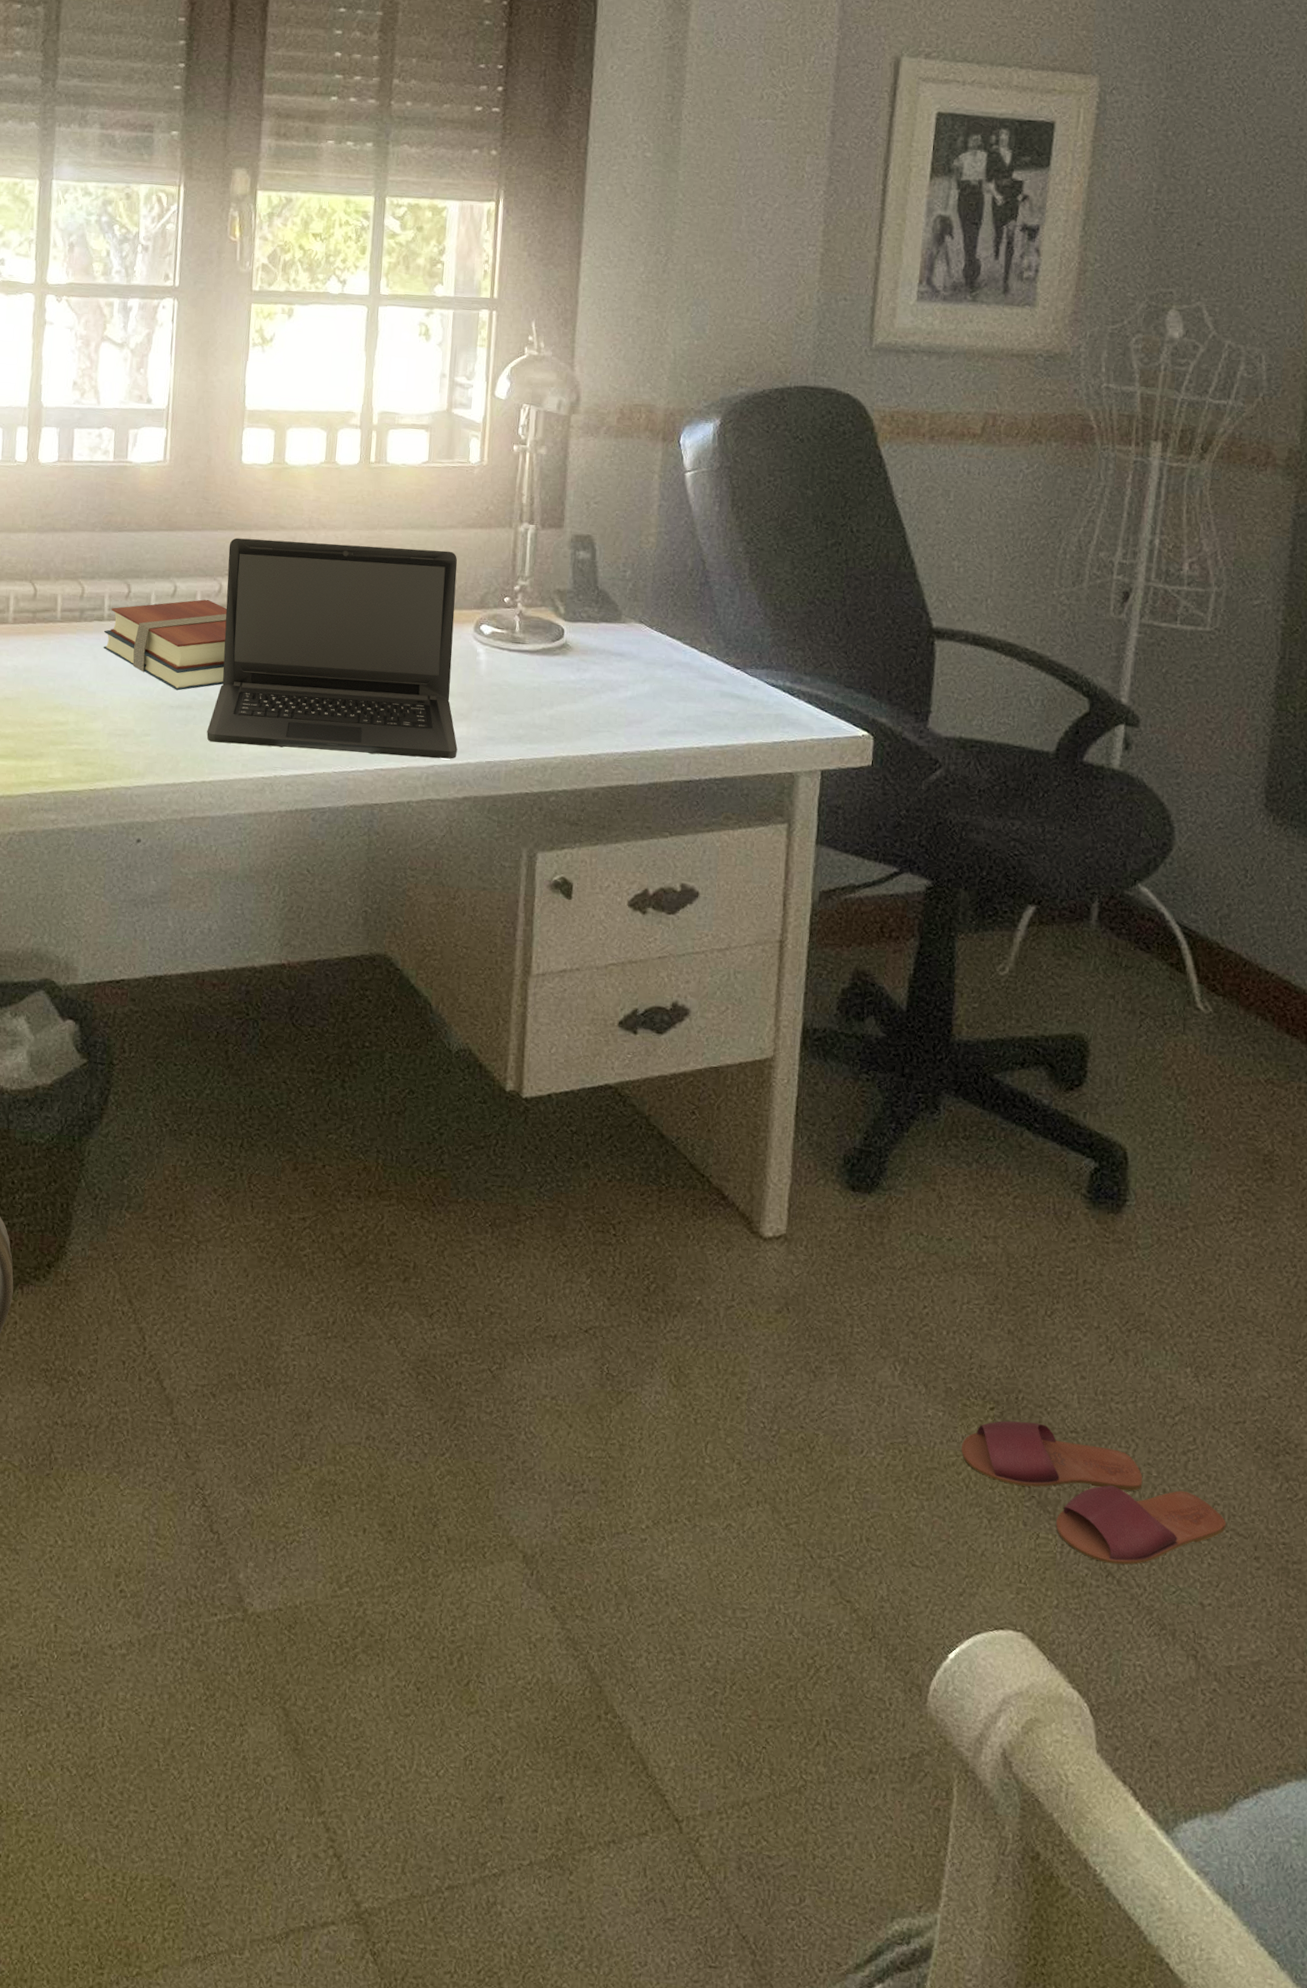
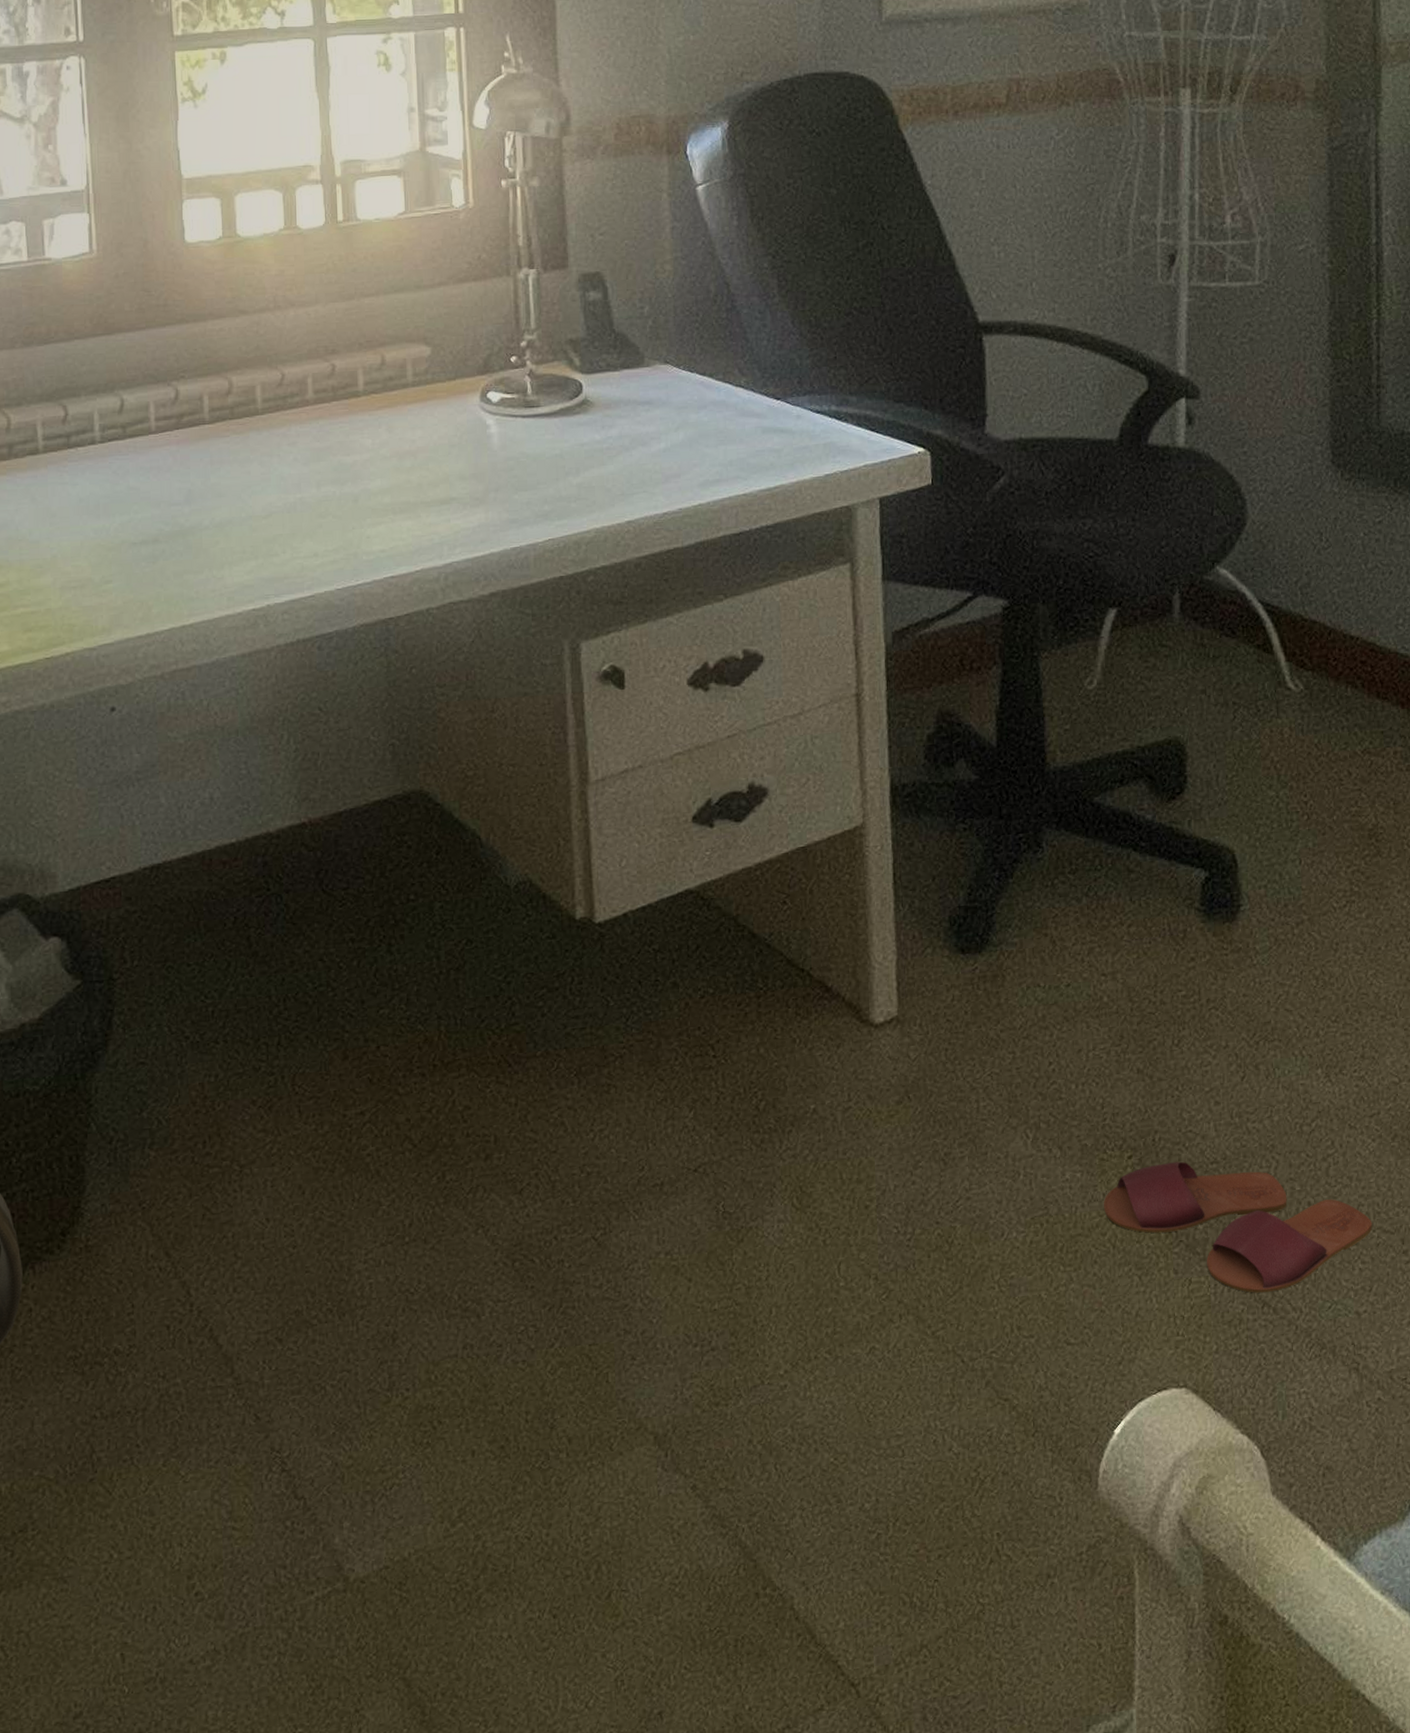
books: present [103,599,227,691] -> none [40,410,194,524]
laptop: present [206,538,458,759] -> none [180,312,477,577]

